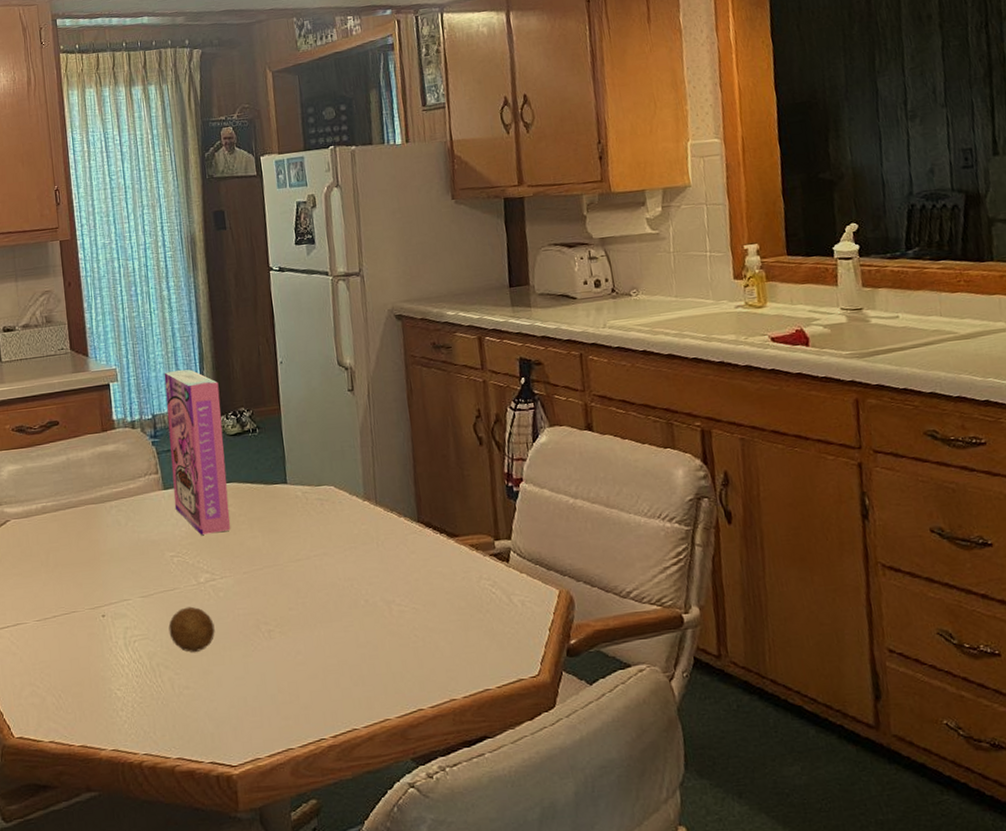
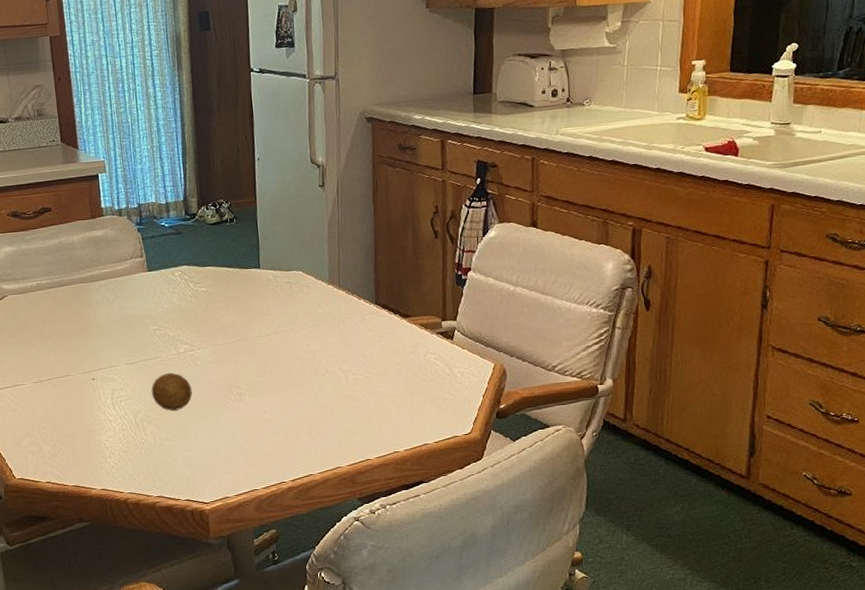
cereal box: present [164,369,230,535] -> none [149,163,208,312]

